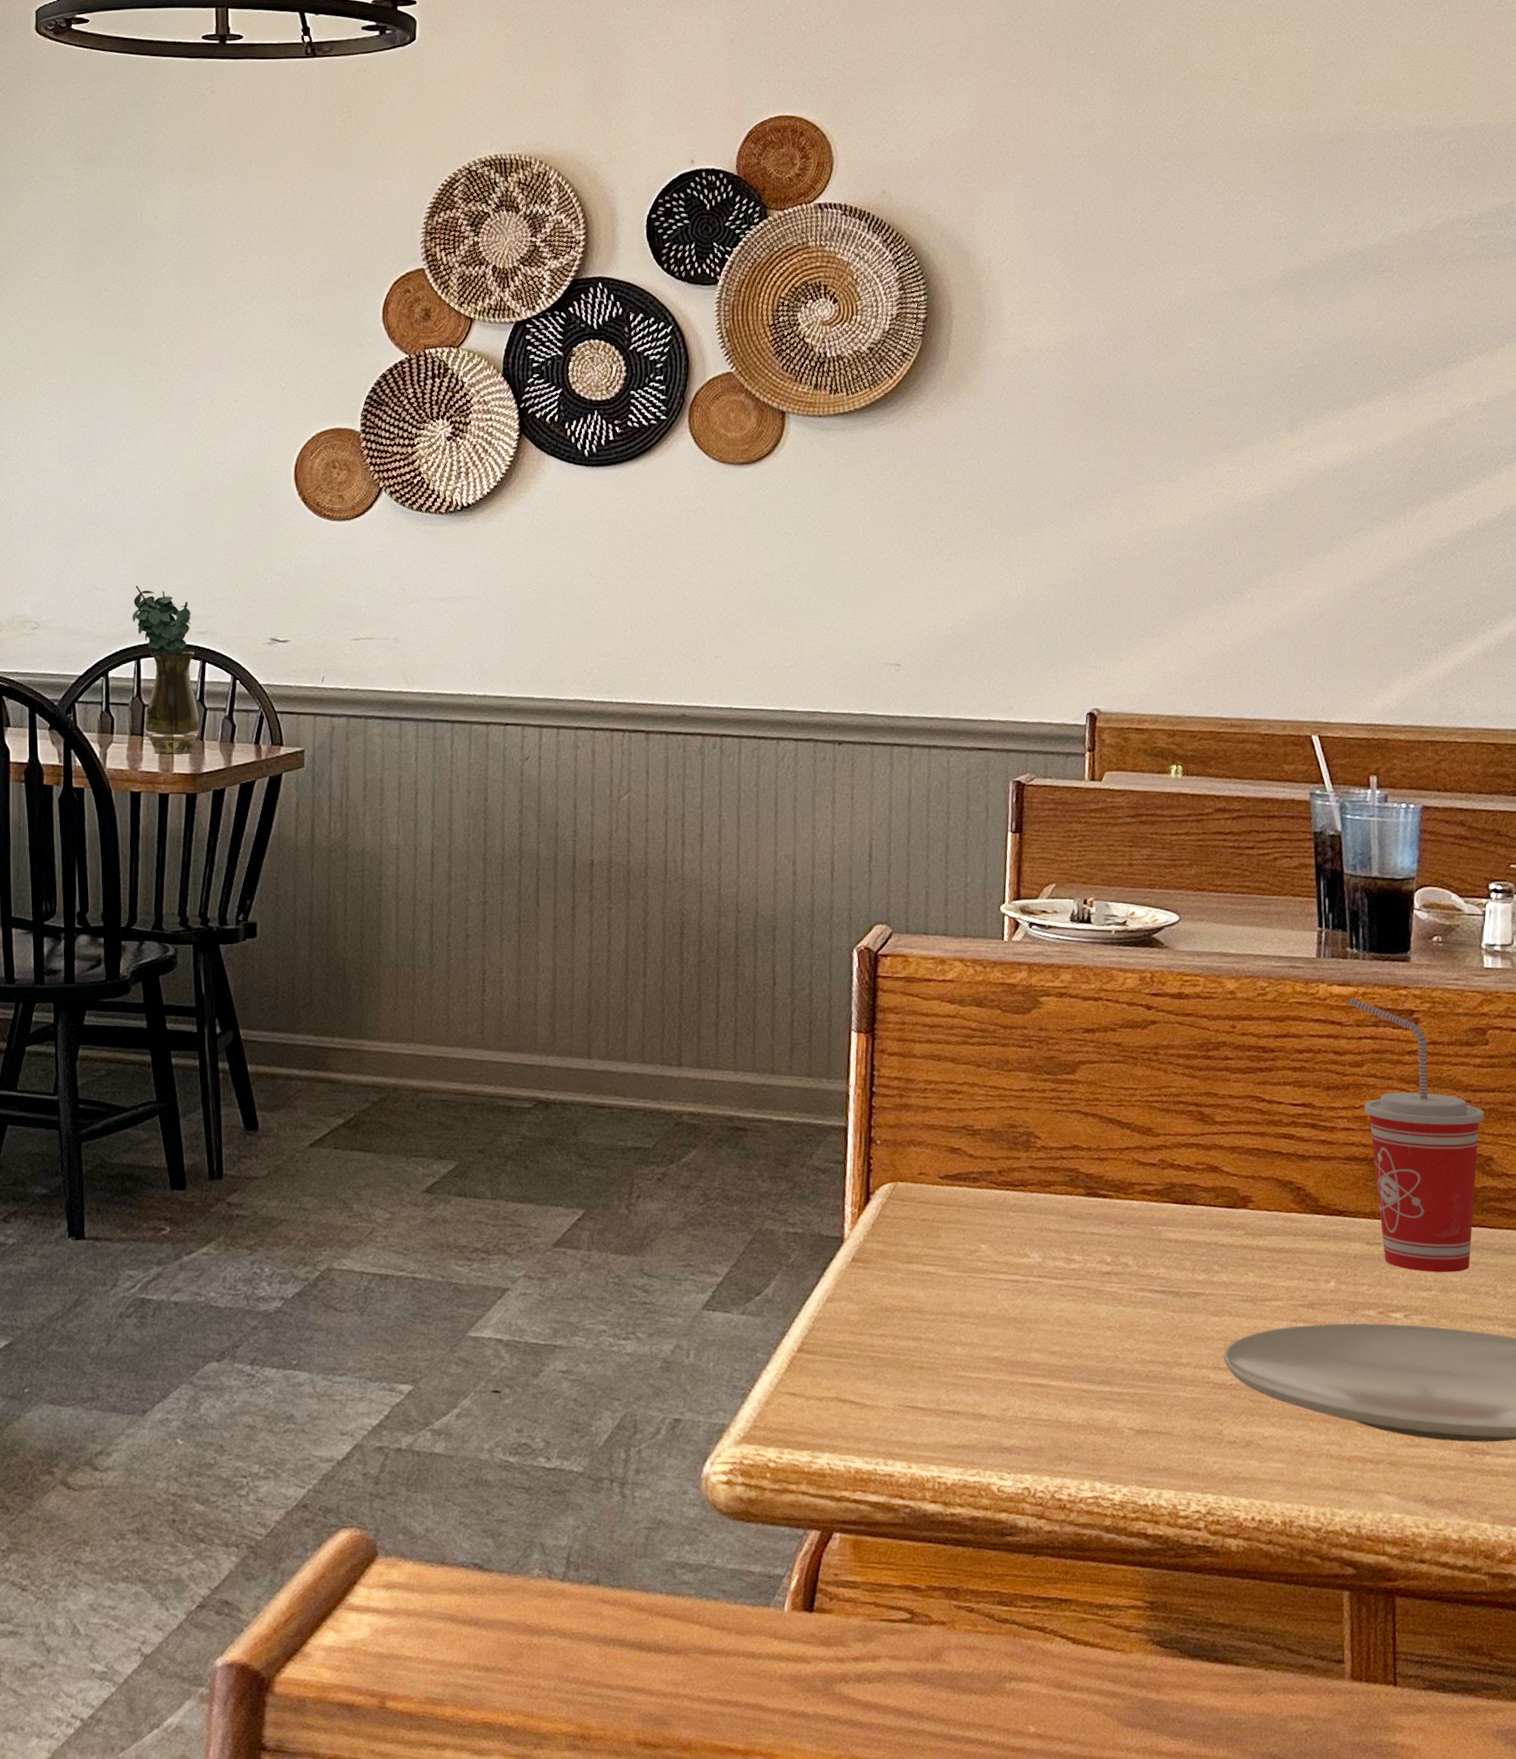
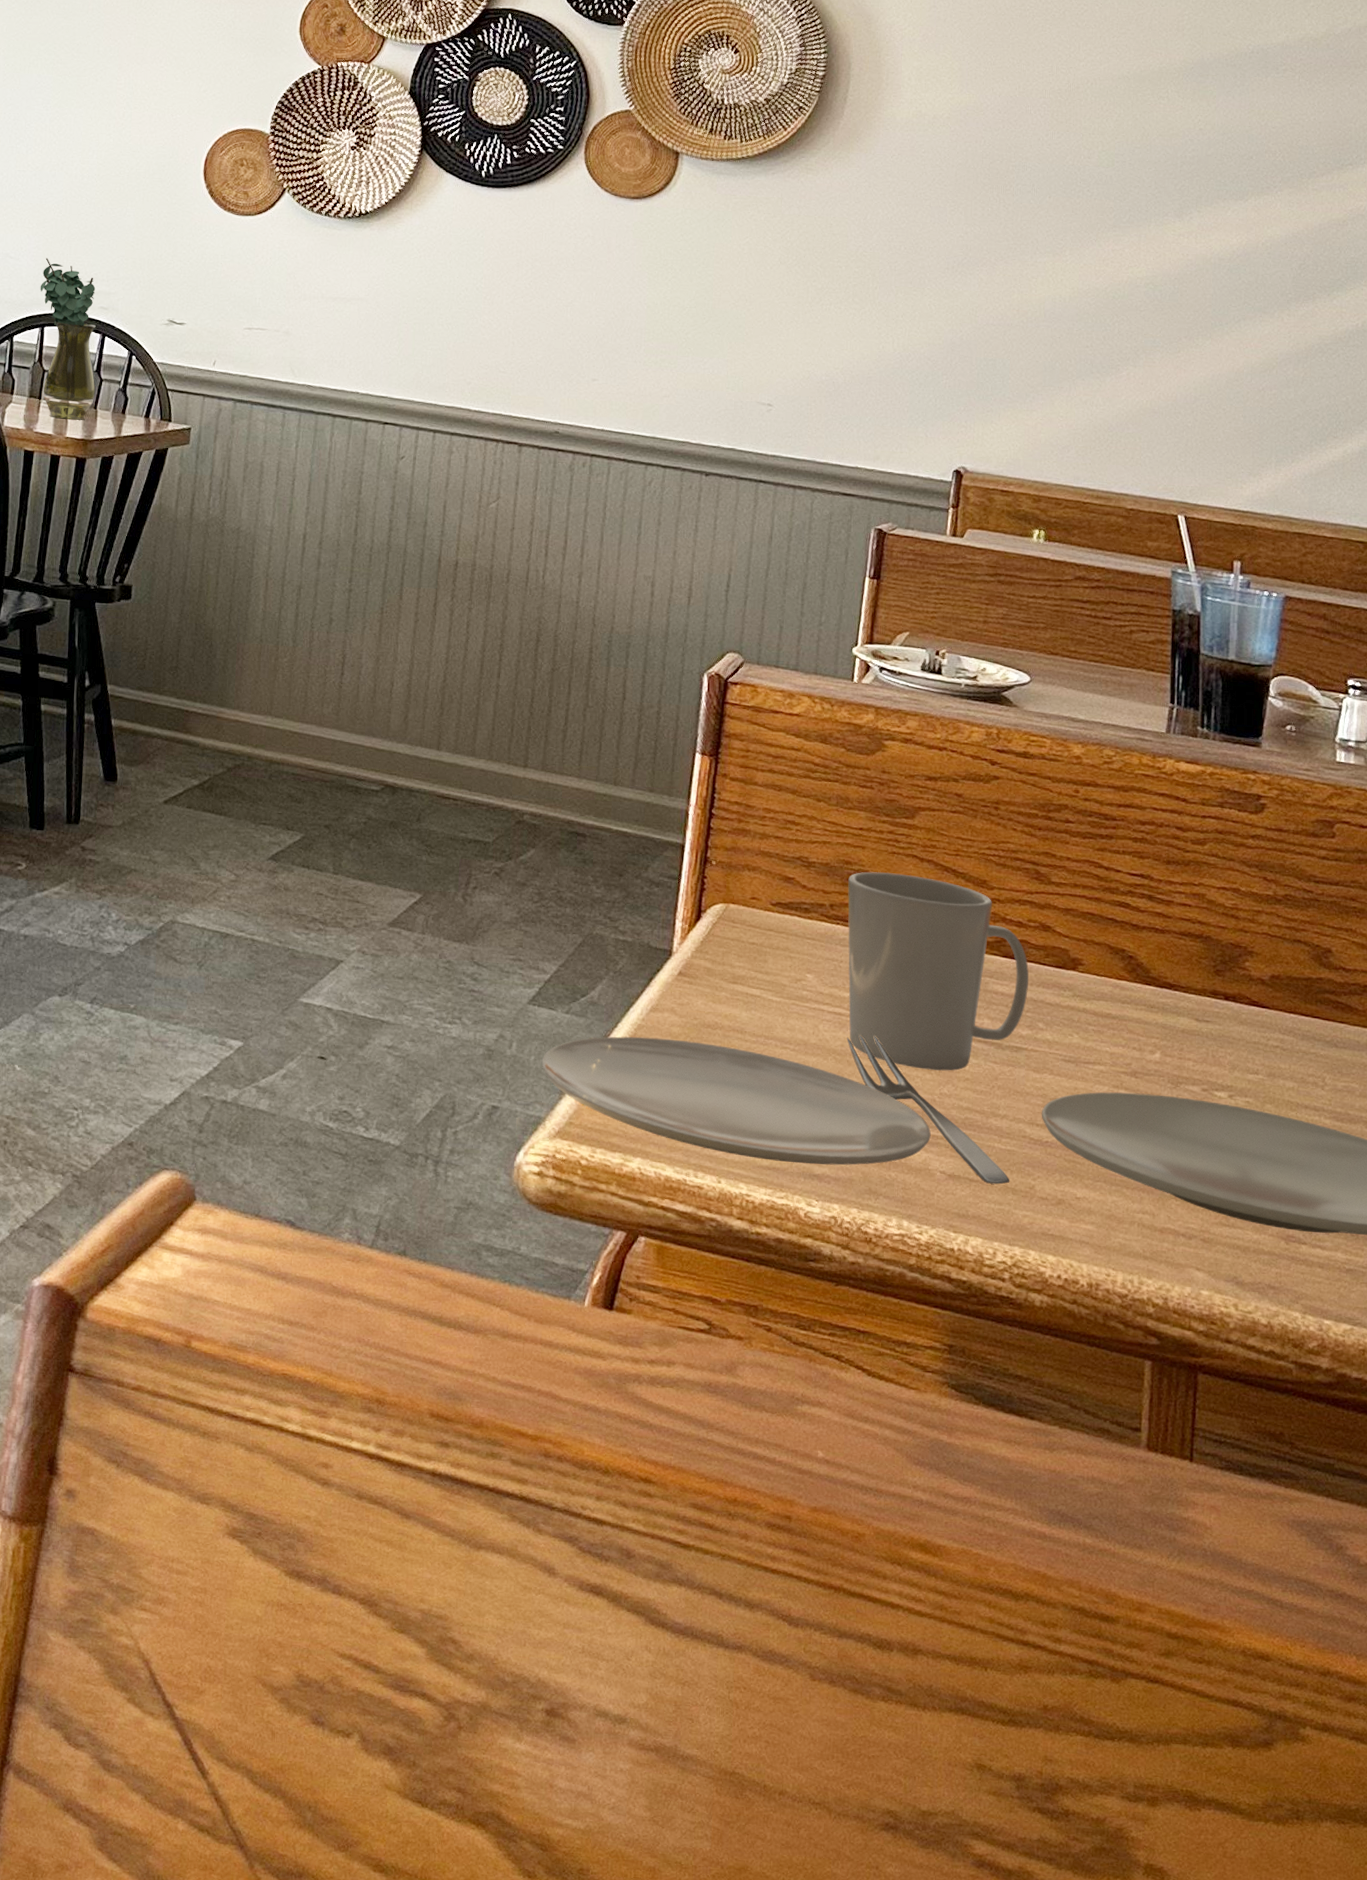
plate: none [721,1327,1116,1439] -> present [541,1036,931,1165]
mug: none [1014,1131,1201,1327] -> present [847,871,1029,1071]
fork: none [1025,1299,1198,1434] -> present [847,1035,1010,1185]
beverage cup: present [1347,997,1485,1273] -> none [1194,776,1326,1059]

